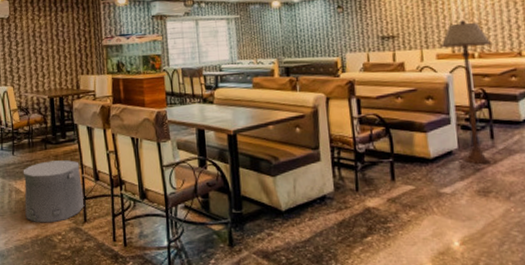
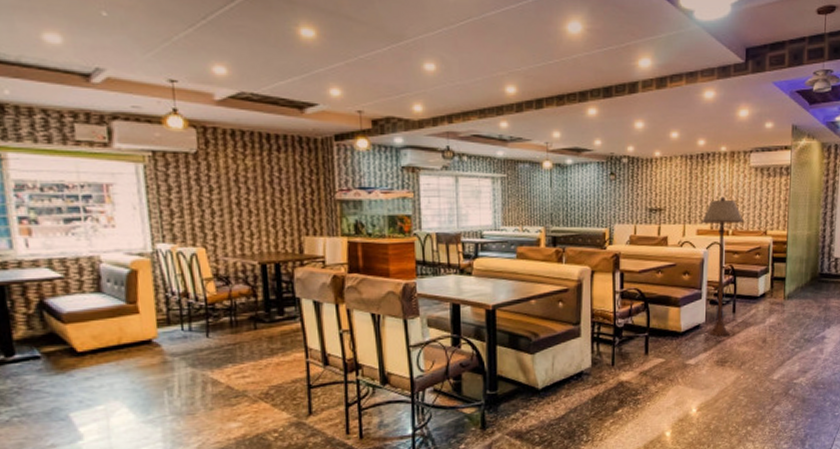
trash can: present [23,160,85,223] -> none [222,342,310,420]

